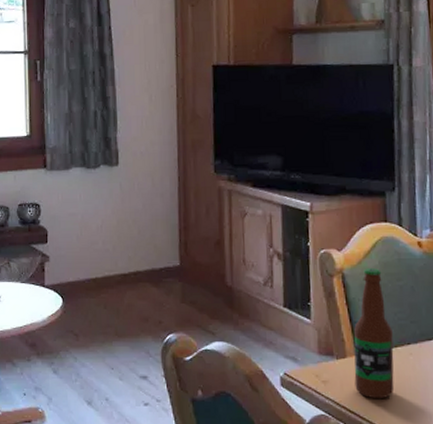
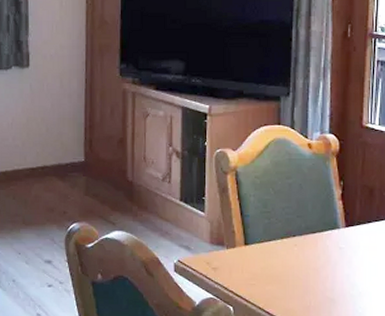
bottle: present [353,268,395,399] -> none [242,167,280,285]

